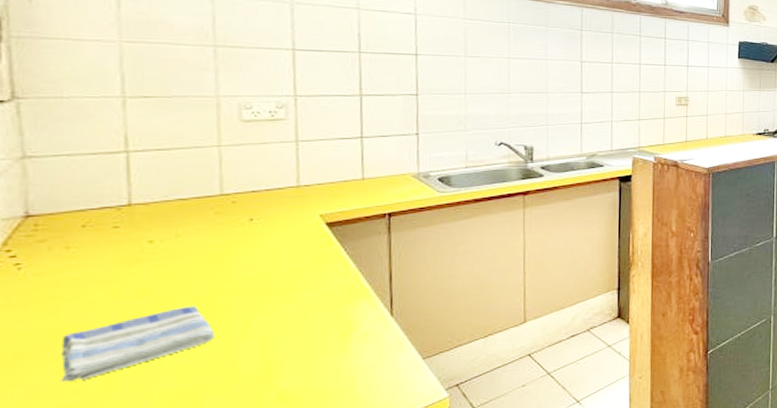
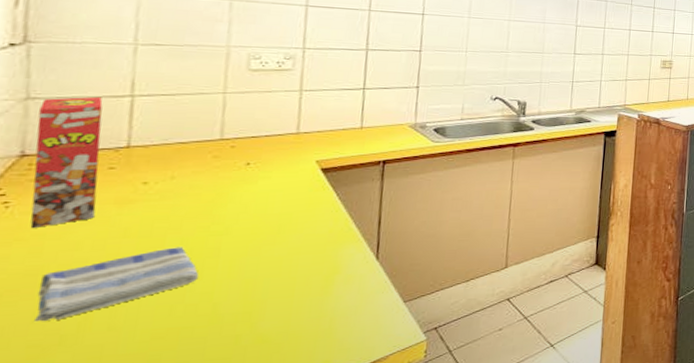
cereal box: none [37,153,106,289] -> present [30,96,103,228]

